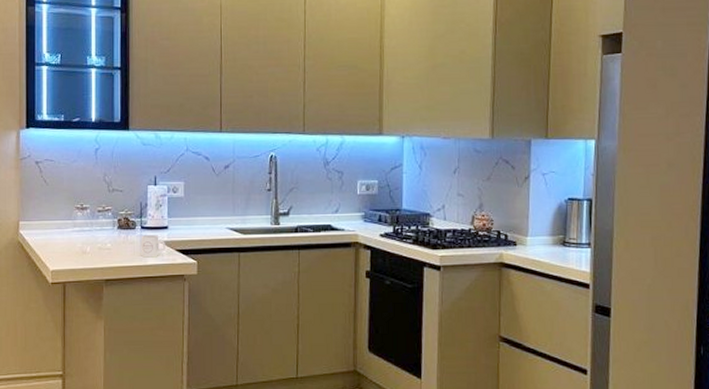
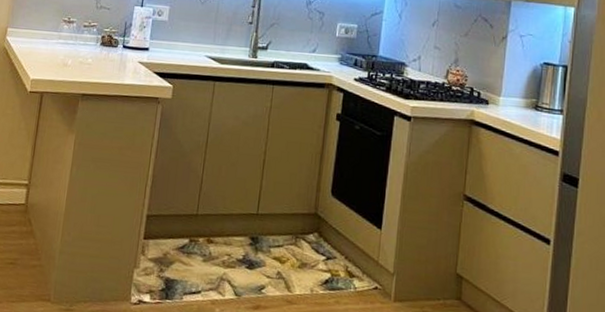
mug: present [141,235,165,258] -> none [119,54,145,78]

